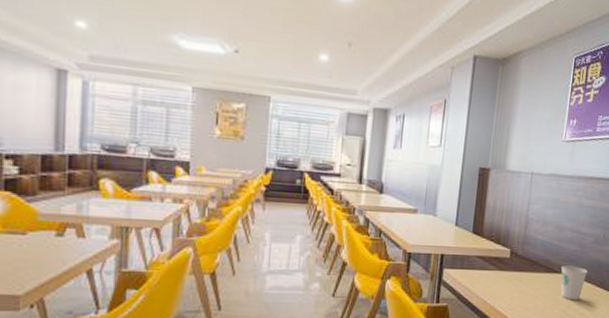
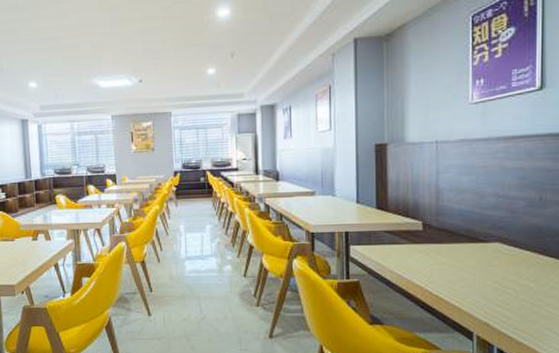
paper cup: present [561,265,588,300] -> none [489,233,524,271]

